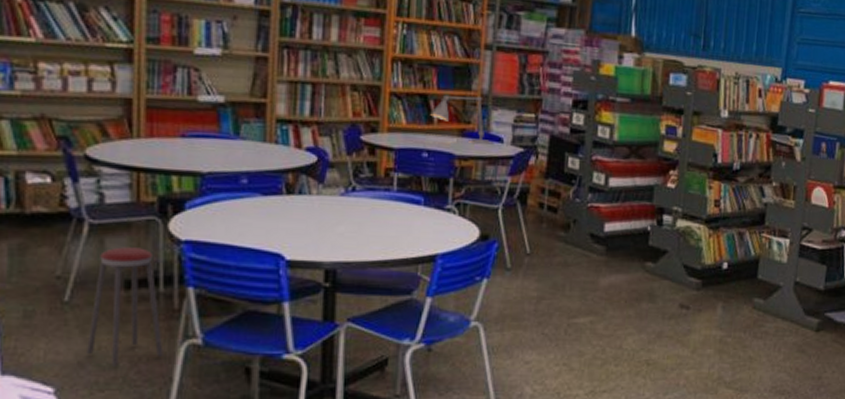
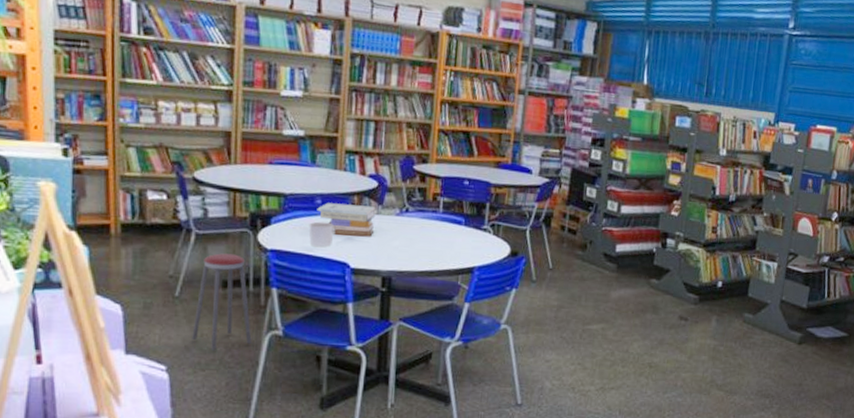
mug: none [232,205,263,238] -> present [309,221,333,249]
books: none [242,182,315,222] -> present [317,203,376,237]
desk lamp: present [430,94,494,145] -> none [471,132,524,176]

